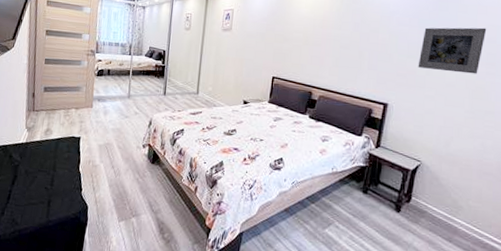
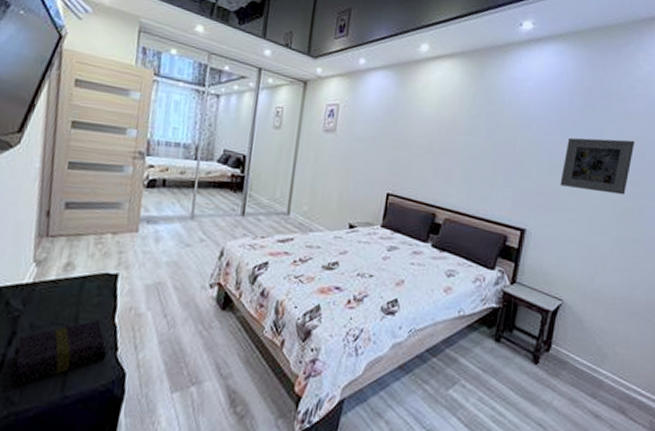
book: none [15,169,75,213] -> present [11,320,108,388]

